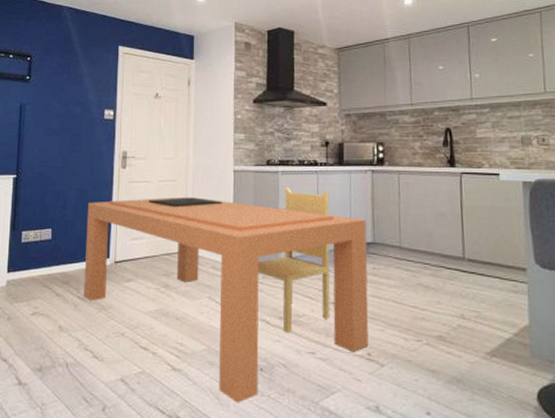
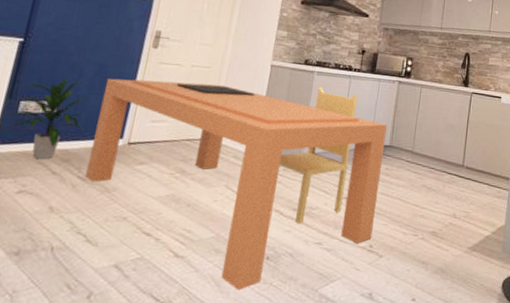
indoor plant: none [18,206,76,284] -> present [11,77,87,160]

